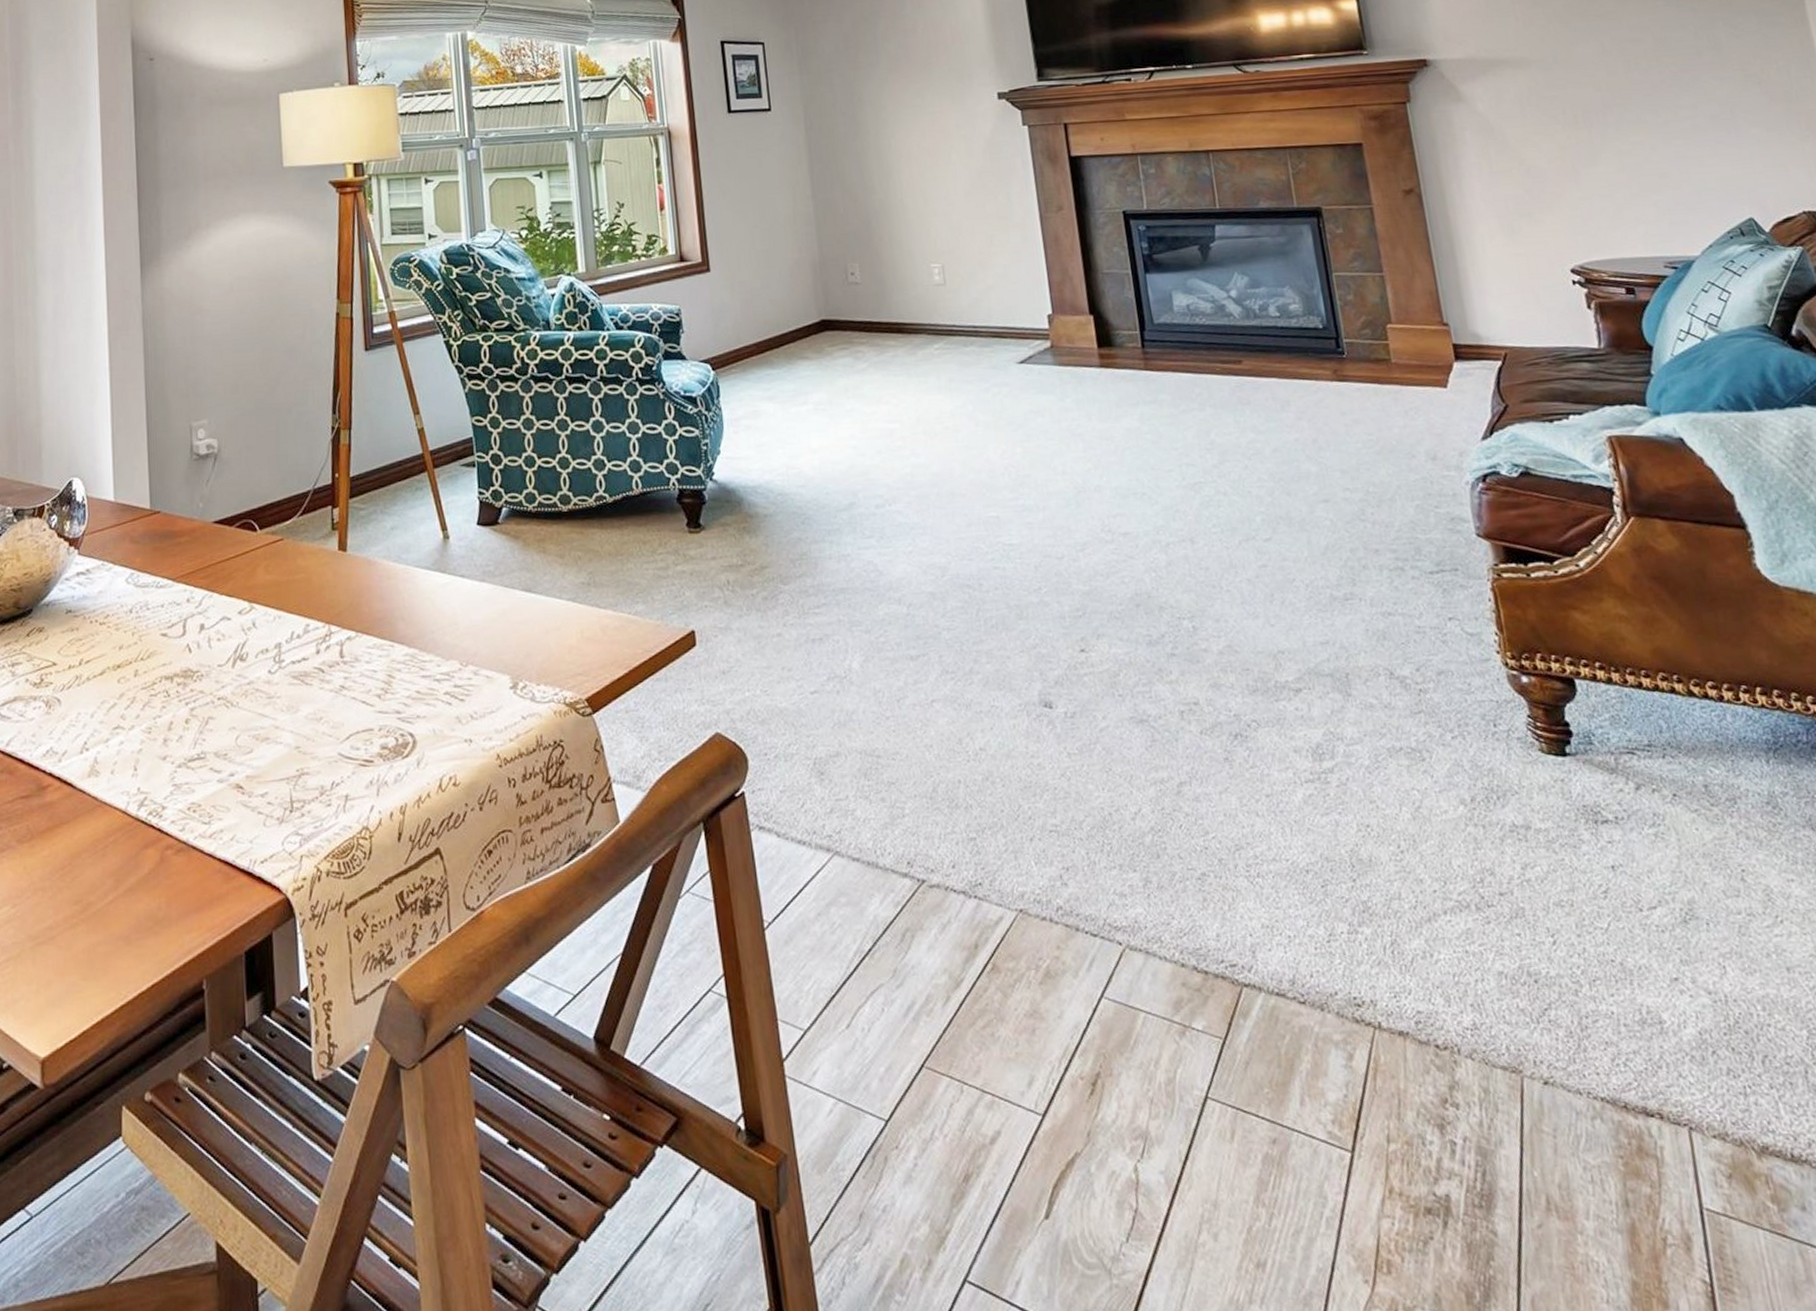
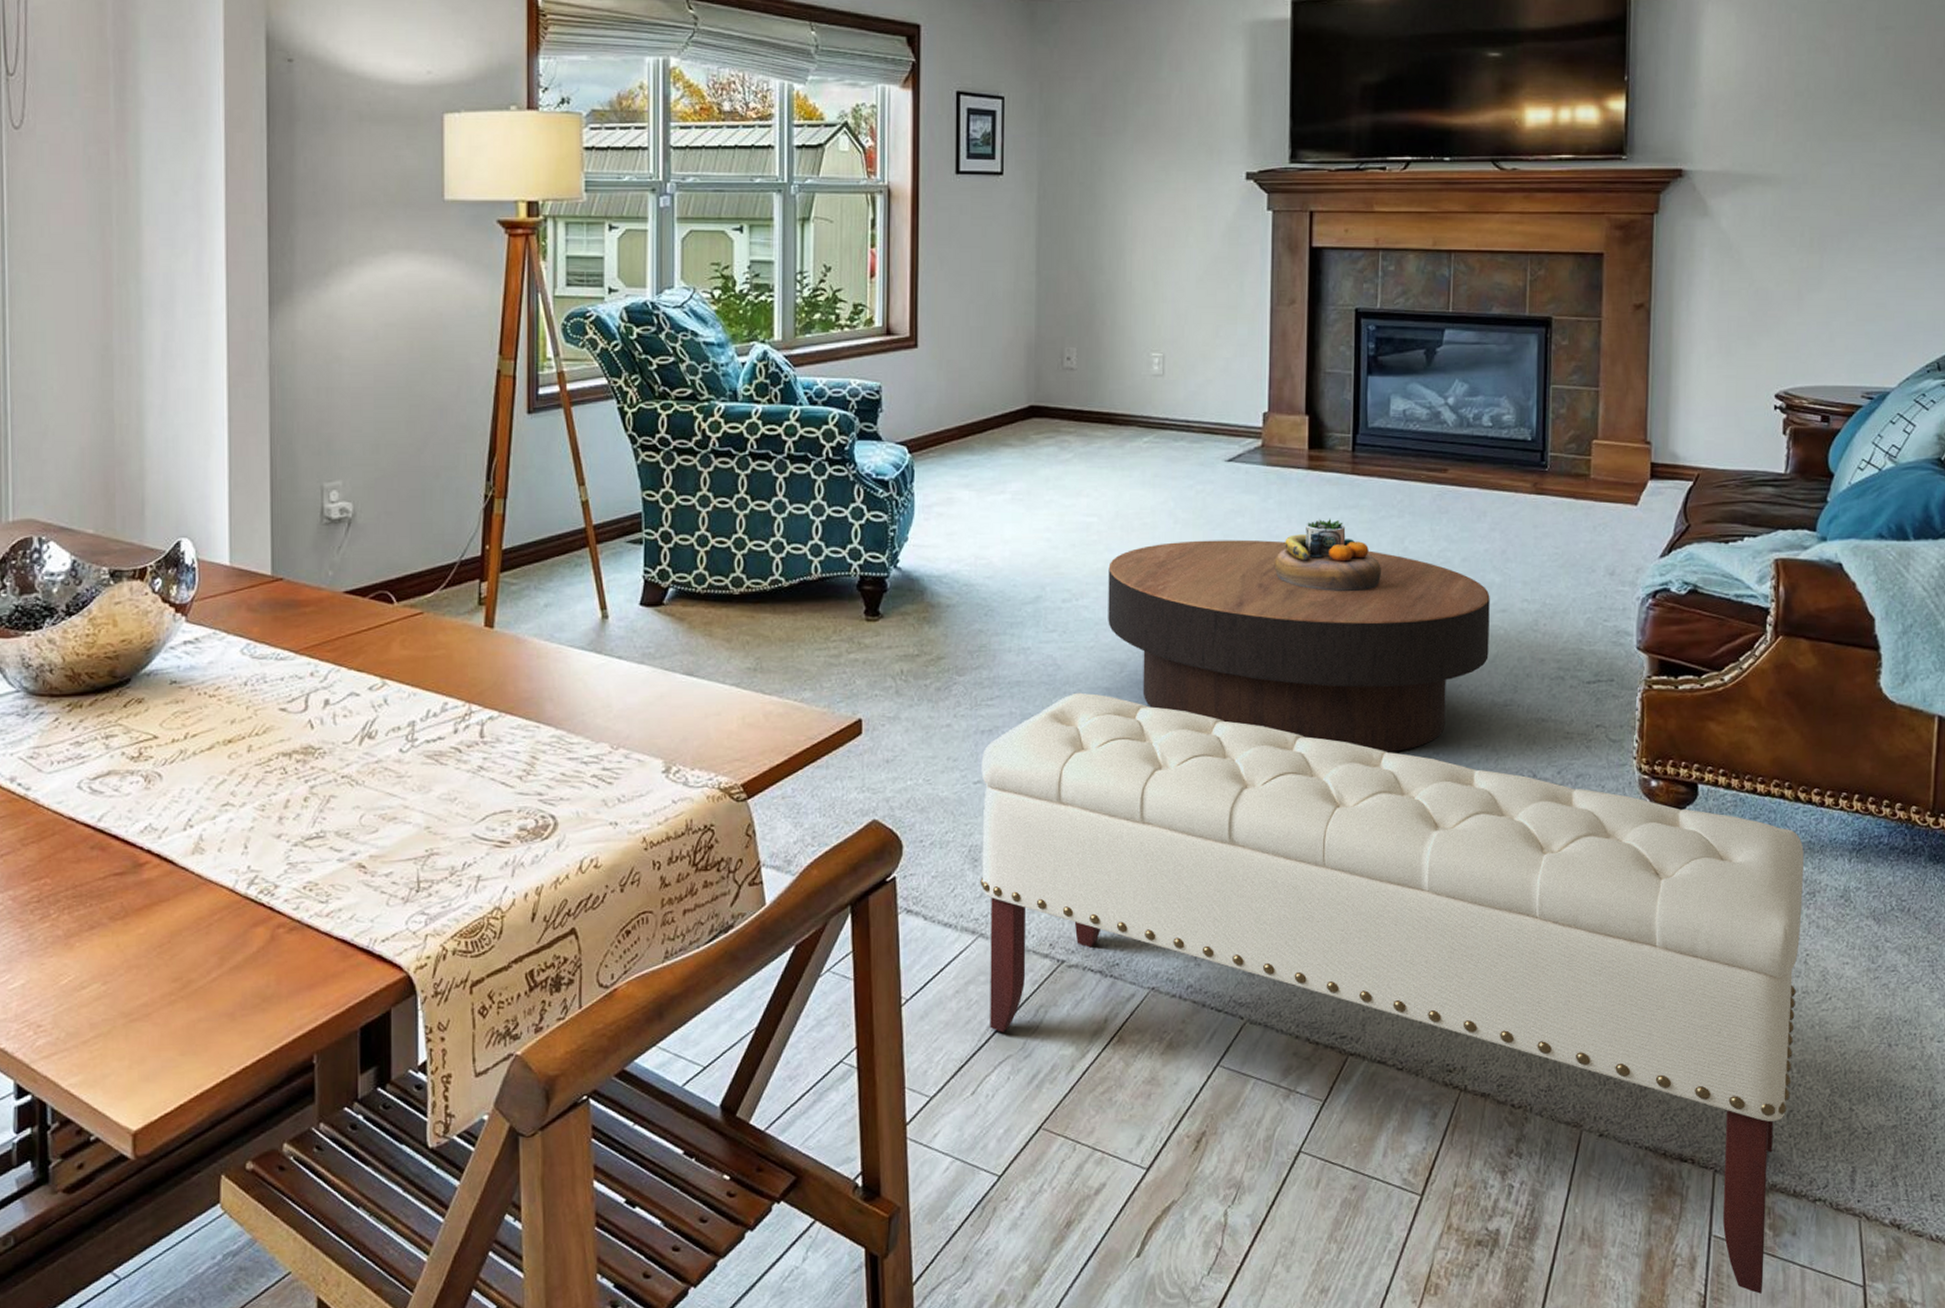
bench: none [815,598,1781,1284] -> present [980,692,1804,1294]
coffee table: none [916,439,1319,652] -> present [1108,539,1490,752]
decorative bowl: none [1080,414,1192,488] -> present [1274,518,1381,592]

